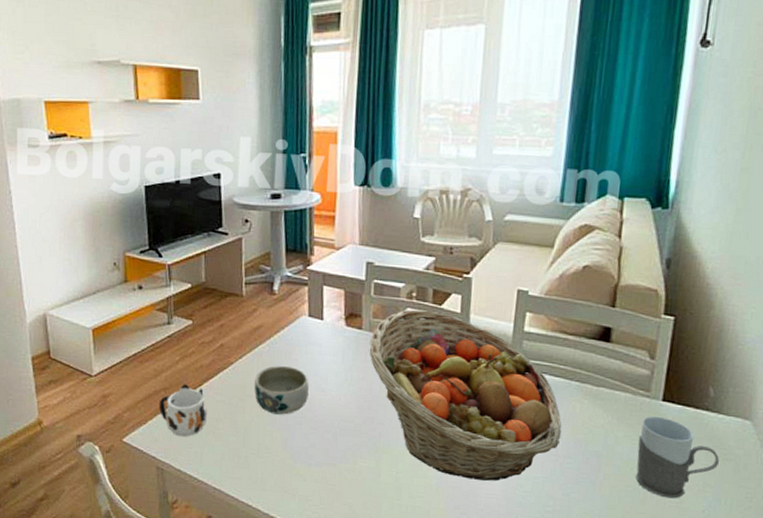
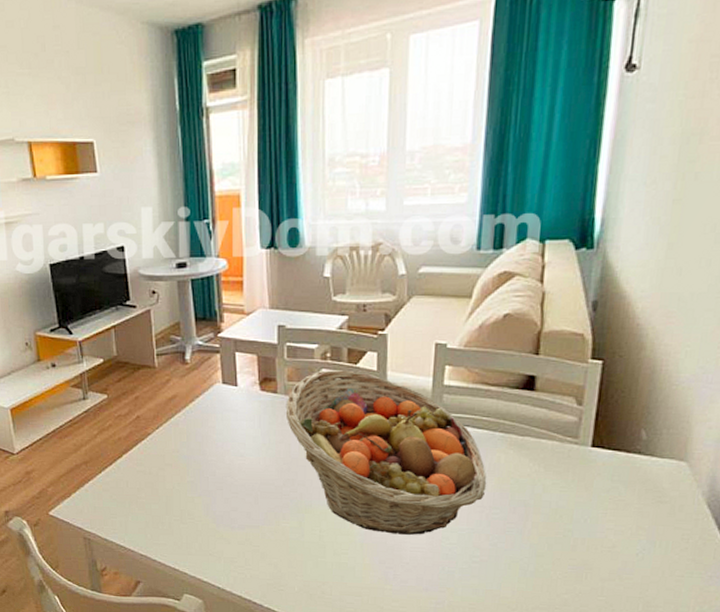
mug: present [159,384,208,437] -> none [81,457,130,508]
bowl: present [254,366,309,415] -> none [173,434,227,481]
mug: present [636,415,719,499] -> none [565,462,653,544]

